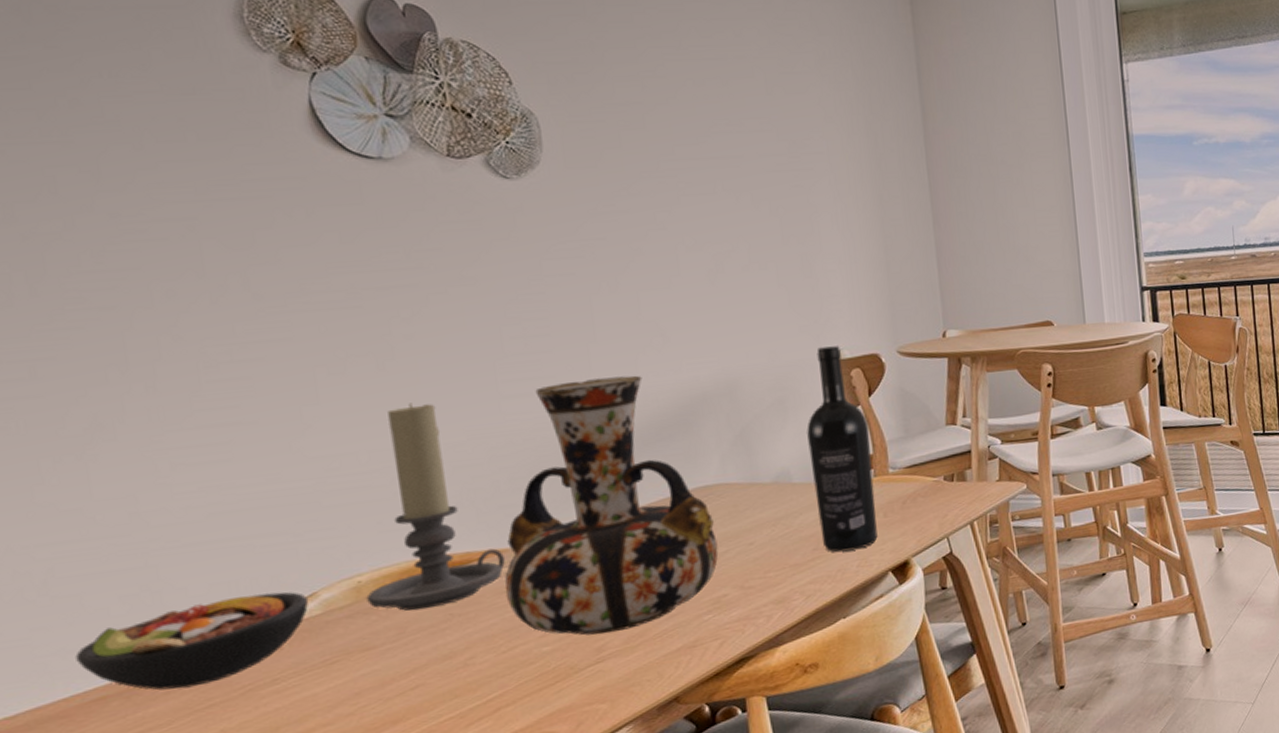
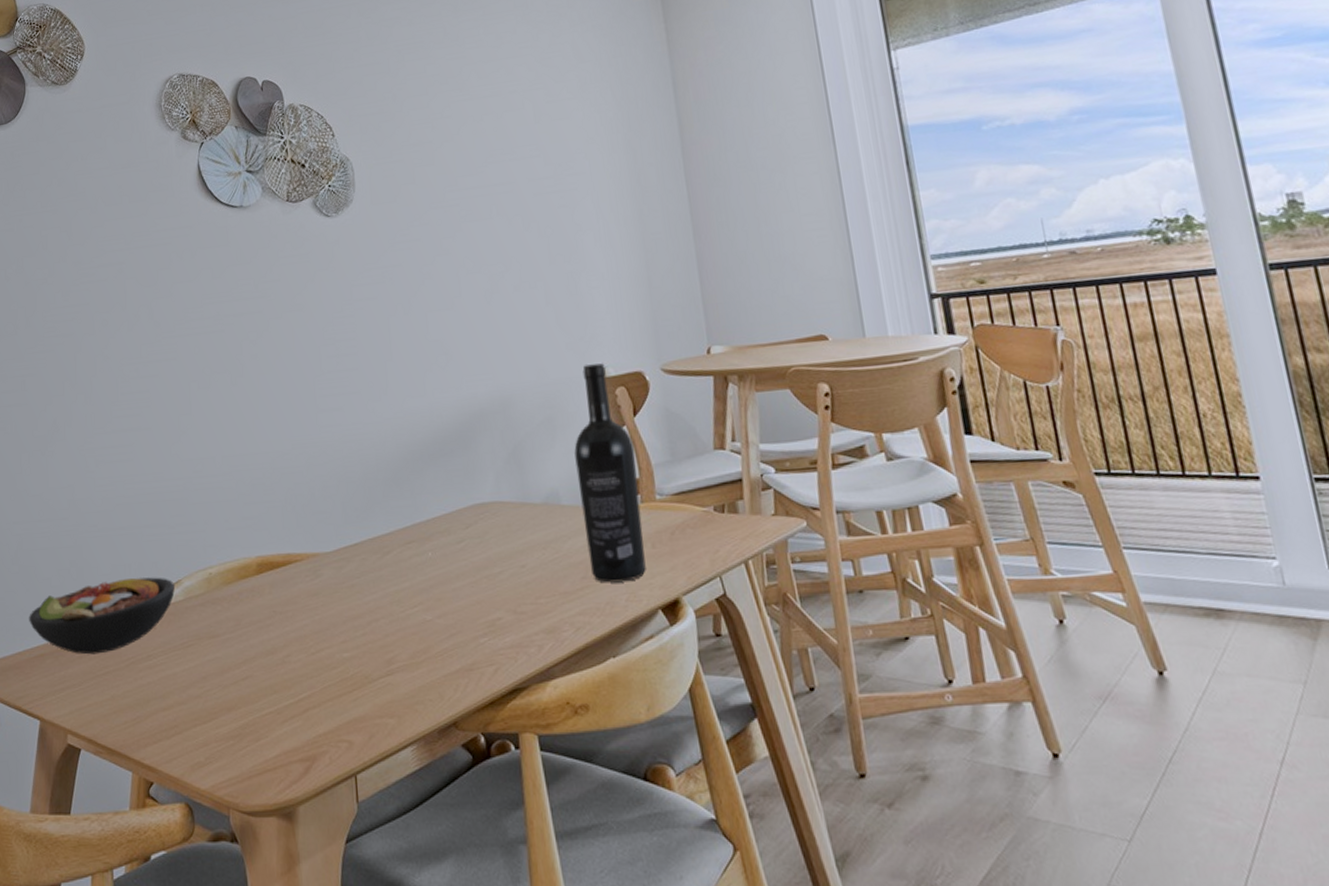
candle holder: present [366,403,505,611] -> none [214,414,316,605]
vase: present [504,375,719,636] -> none [315,392,494,647]

